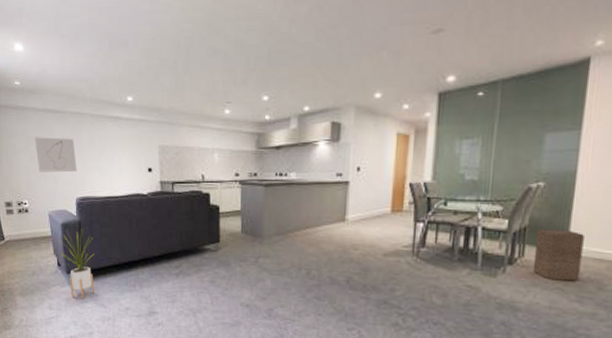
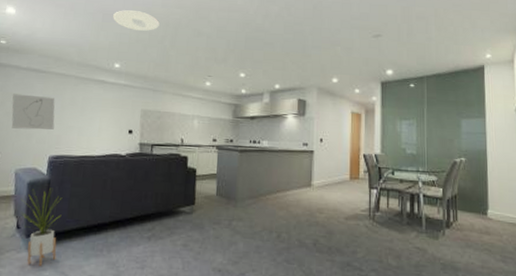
ceiling light: none [120,32,170,56] -> present [113,10,160,31]
wooden block: present [532,229,584,282] -> none [465,196,501,243]

